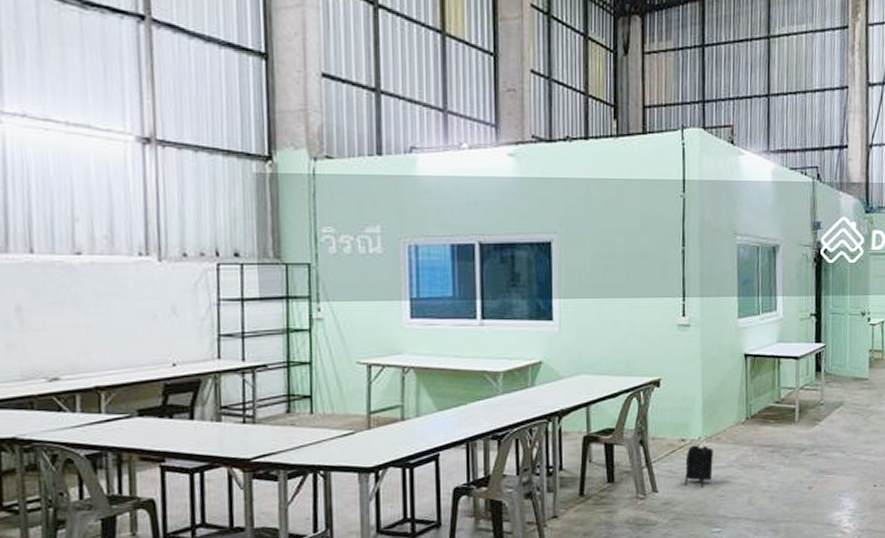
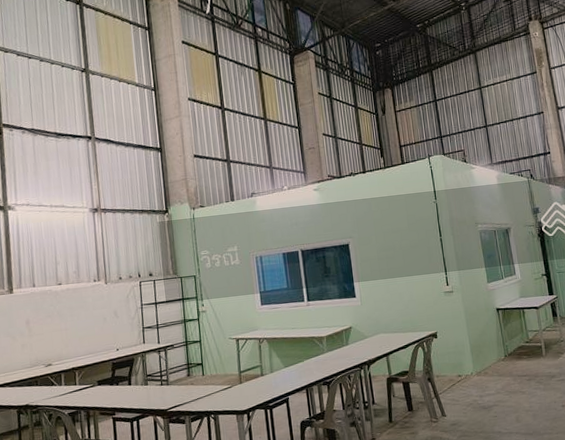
backpack: present [685,442,713,488] -> none [463,376,486,411]

